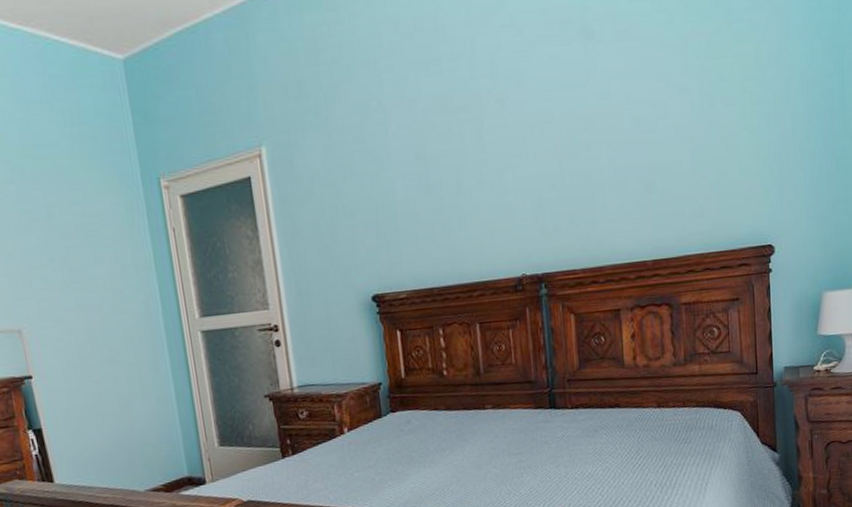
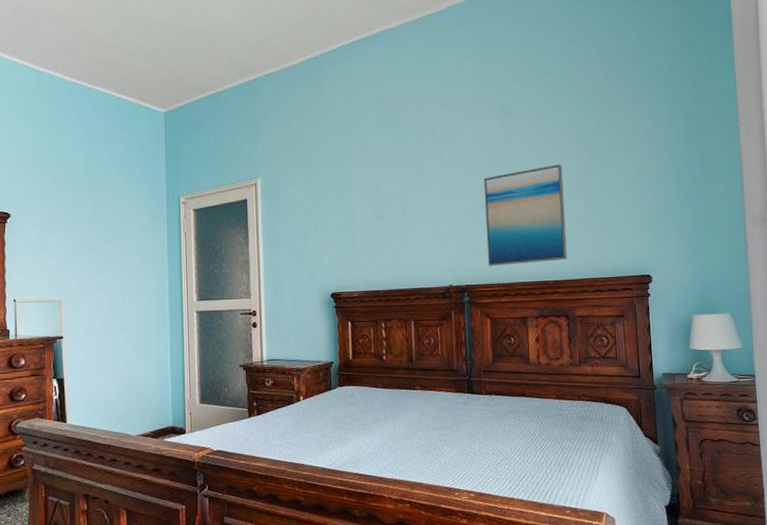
wall art: none [560,103,670,248] -> present [483,164,567,267]

